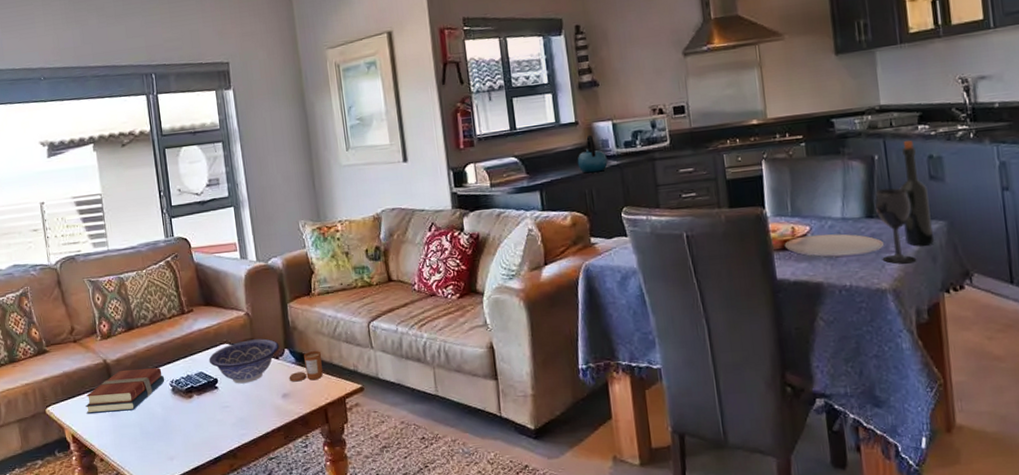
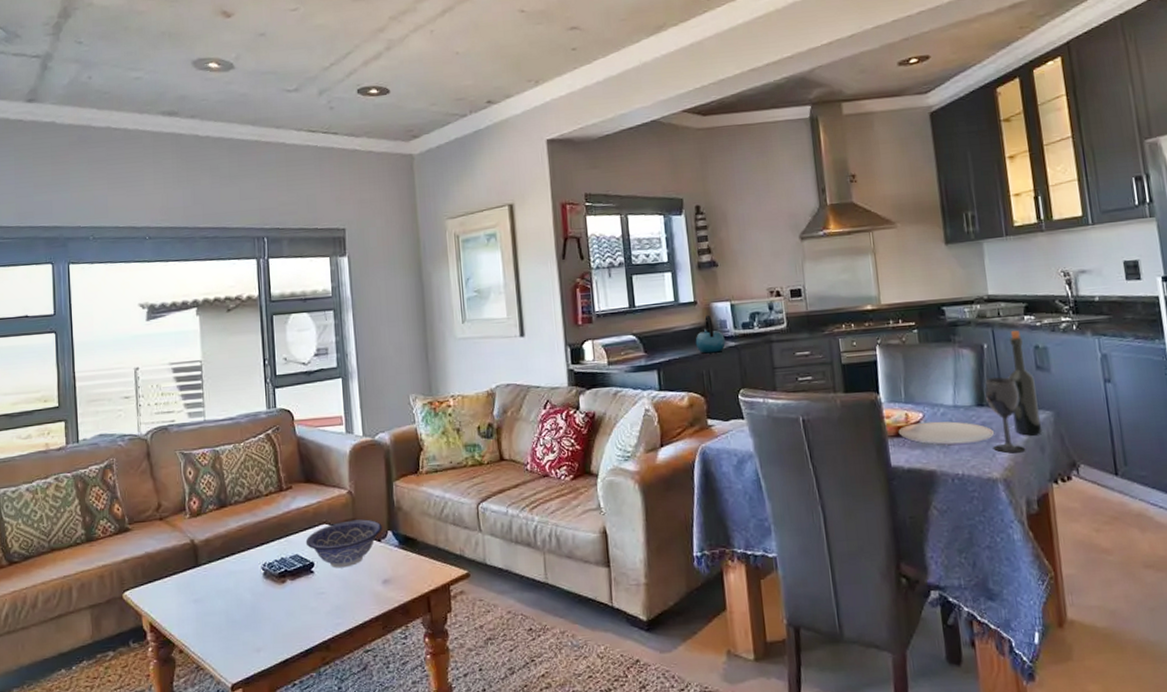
books: present [85,368,165,414] -> none [167,549,257,599]
candle: present [289,351,323,382] -> none [391,533,427,567]

